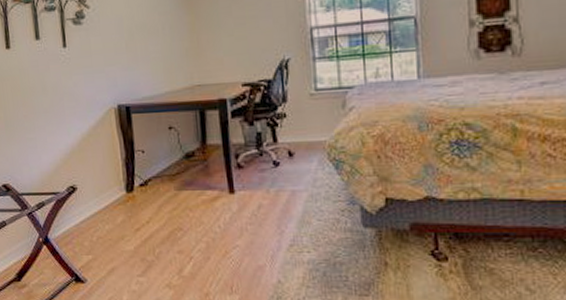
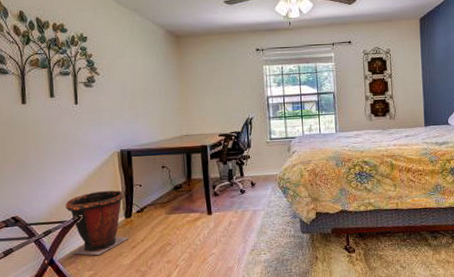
waste bin: none [57,157,132,236] -> present [65,190,130,255]

